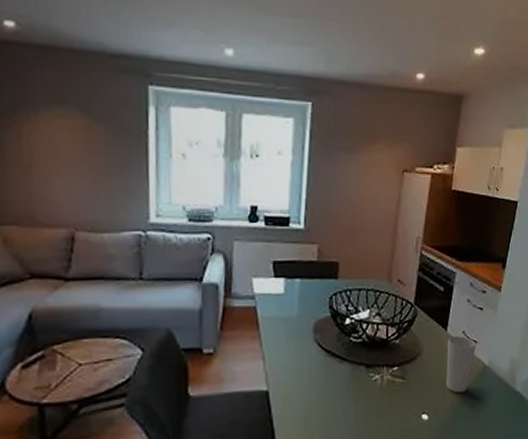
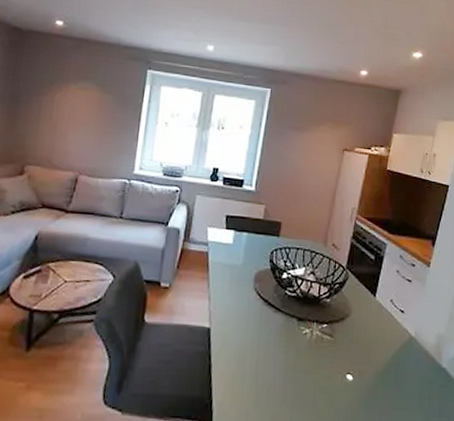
cup: present [446,336,477,393] -> none [372,303,404,360]

